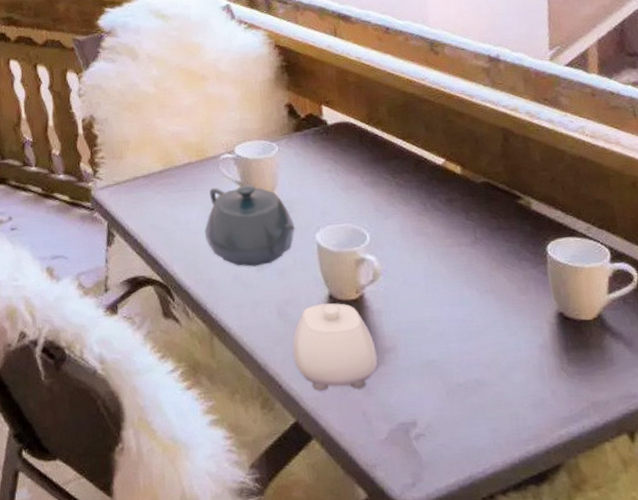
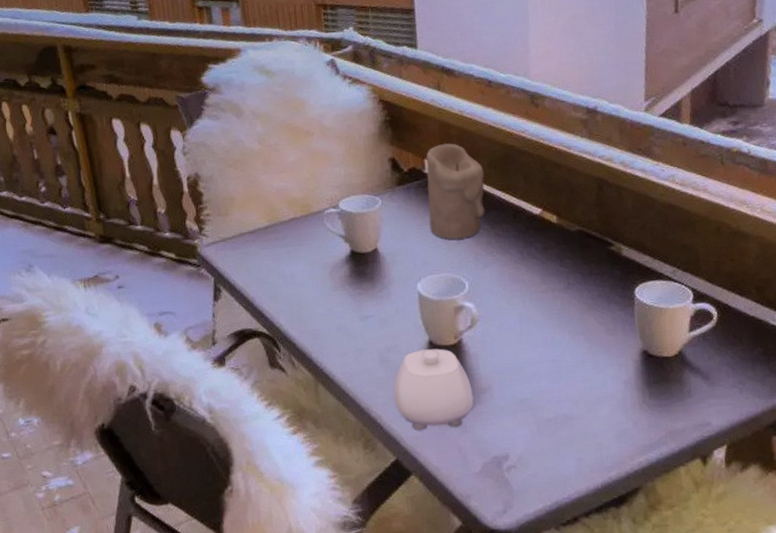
teapot: present [205,184,296,267] -> none [309,237,398,317]
candle: none [323,89,386,189] -> present [426,143,485,240]

